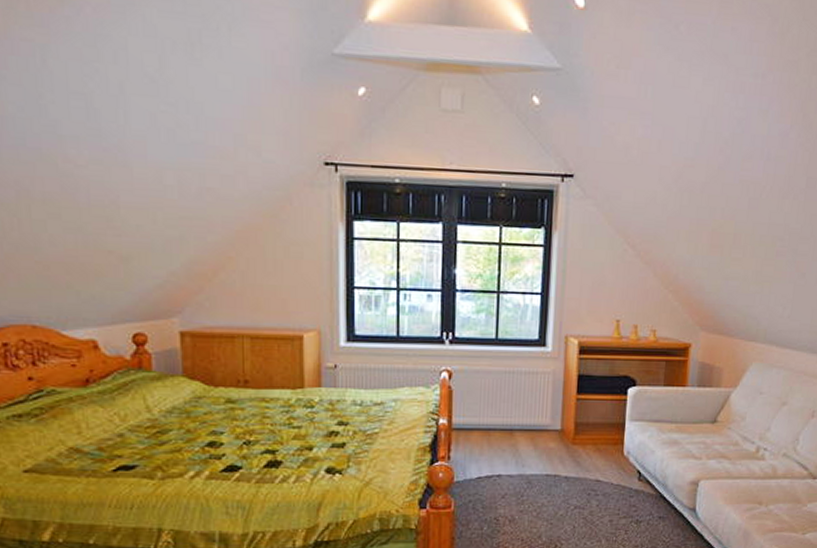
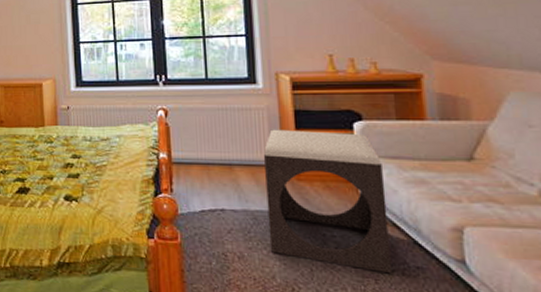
footstool: none [539,394,646,525] -> present [264,129,392,274]

